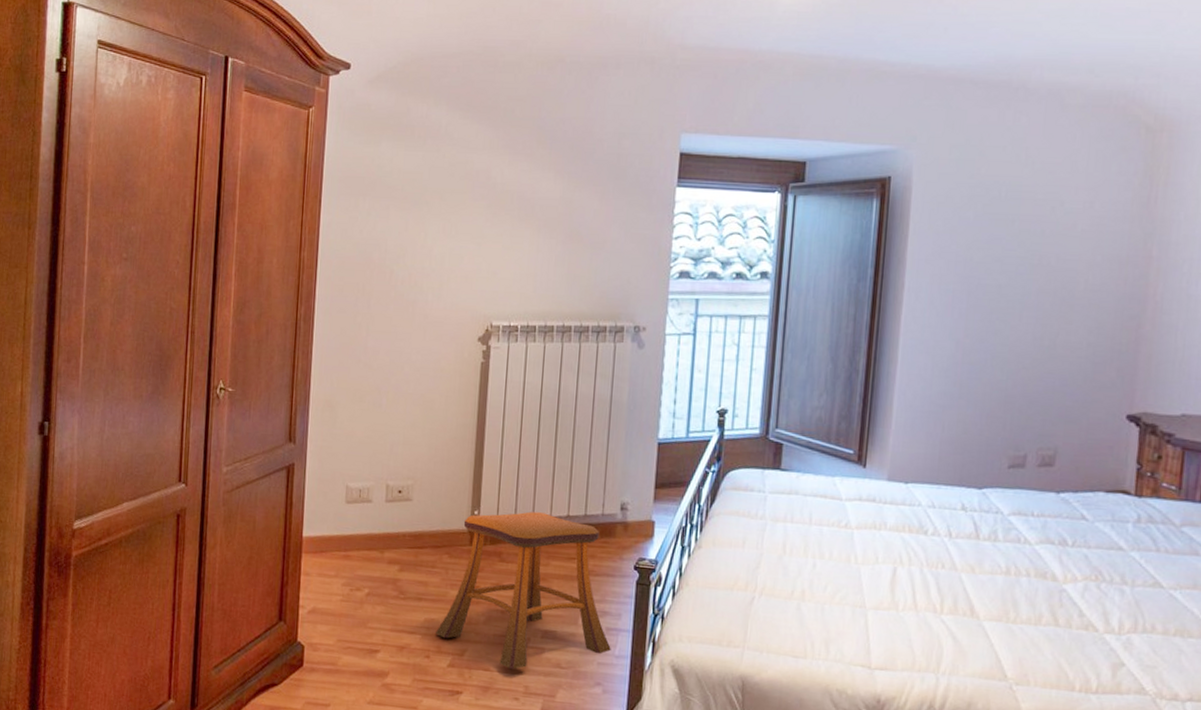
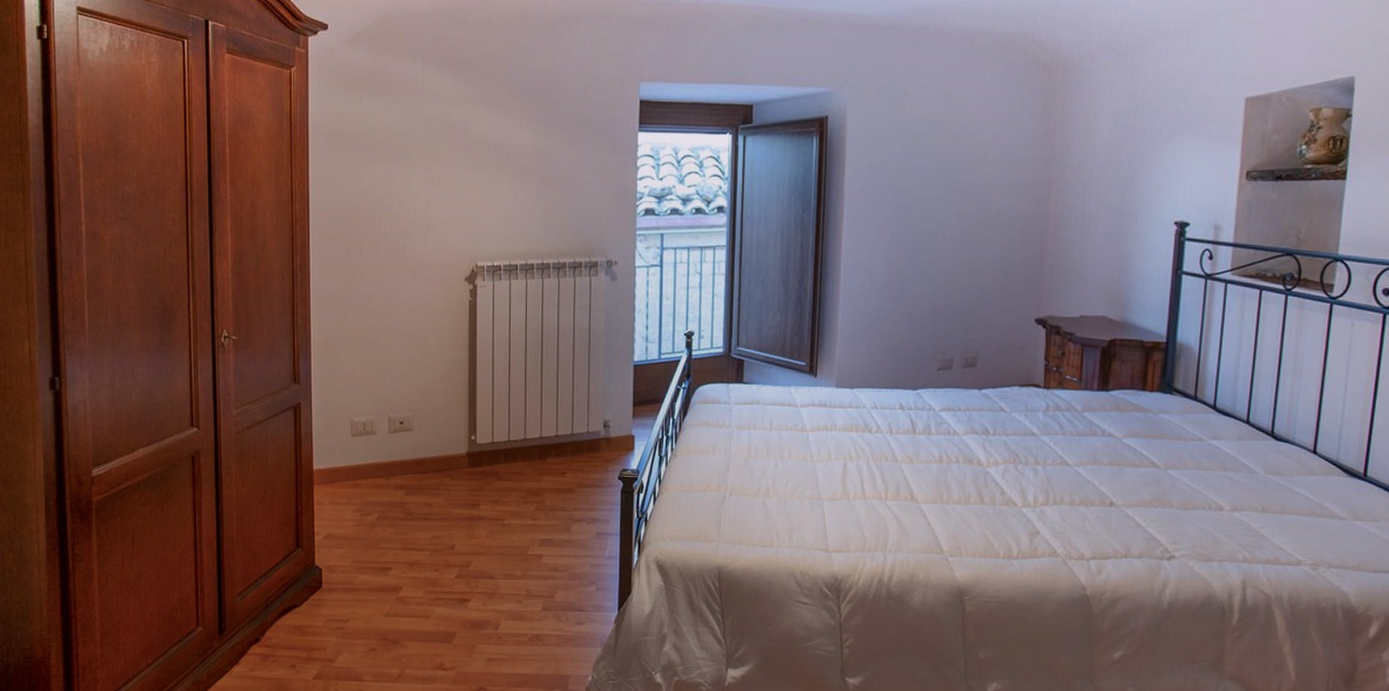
stool: present [436,511,611,669] -> none [443,434,602,576]

